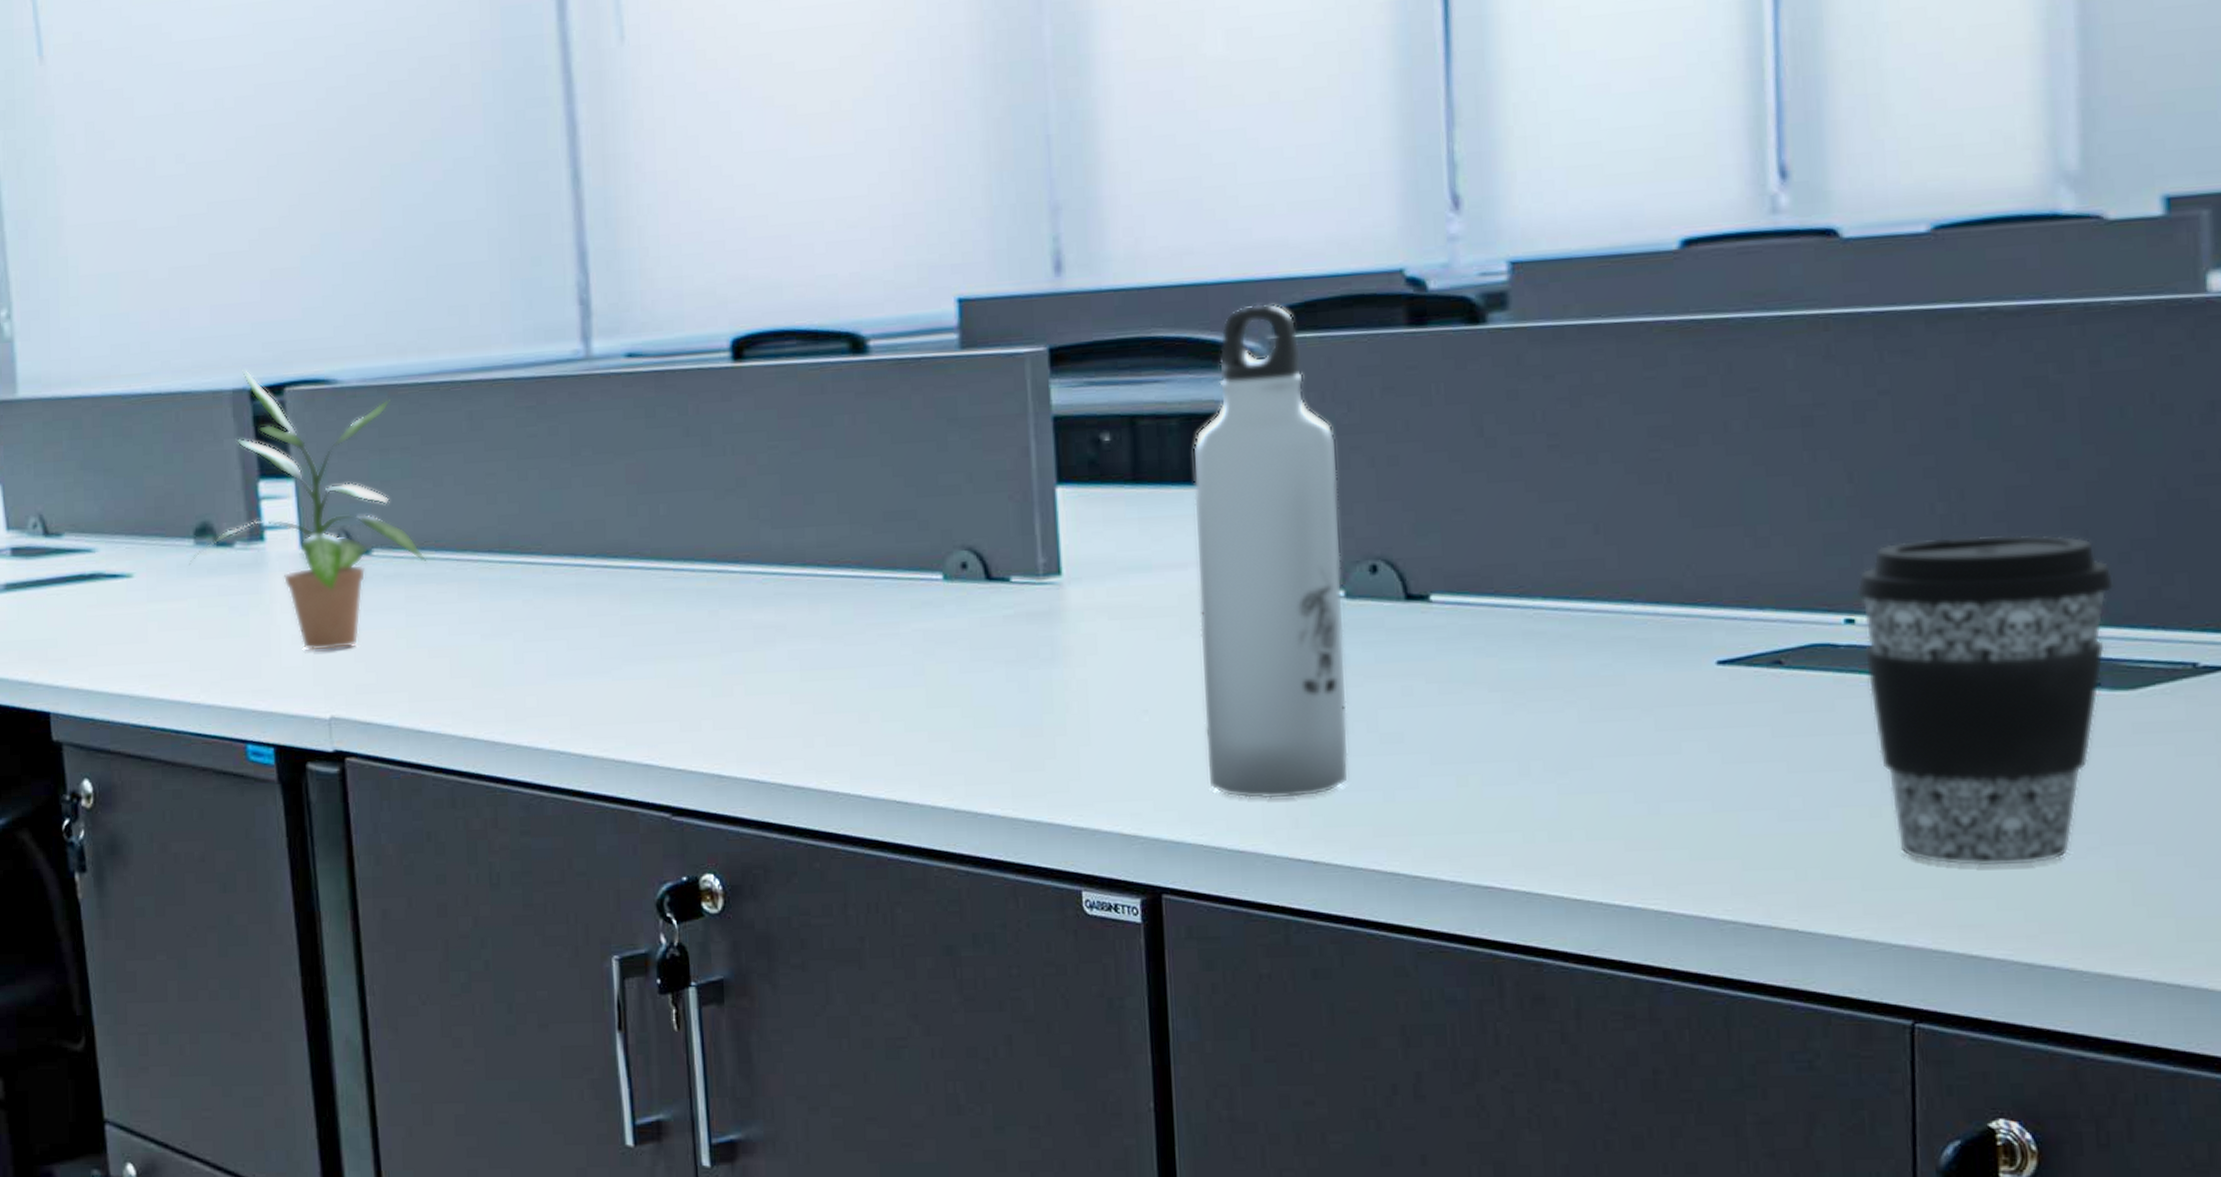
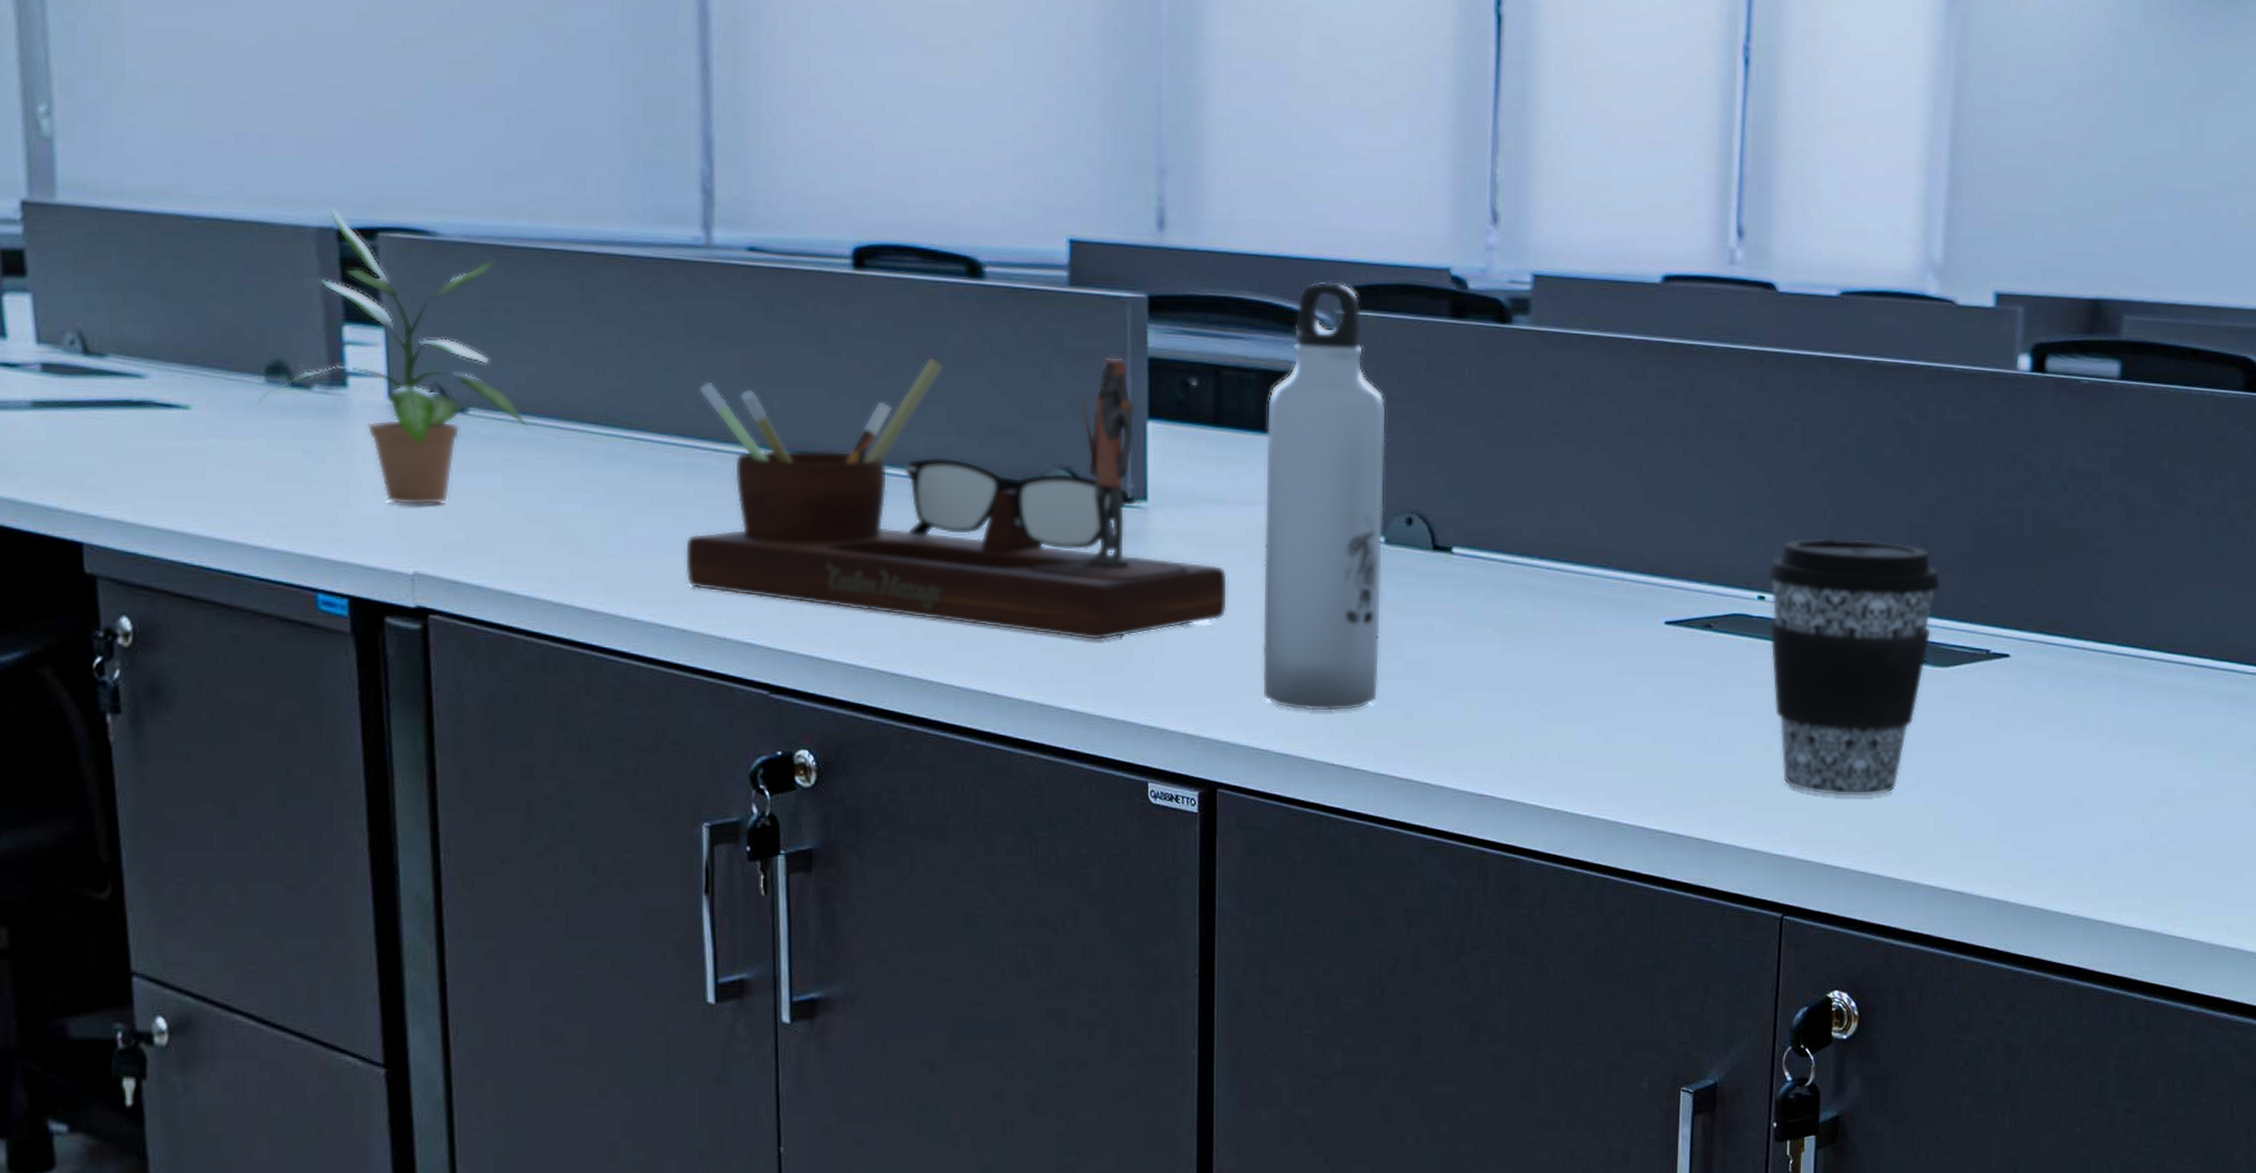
desk organizer: none [580,420,1161,736] -> present [684,357,1228,641]

